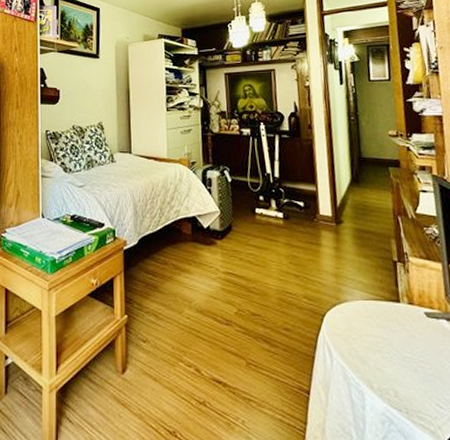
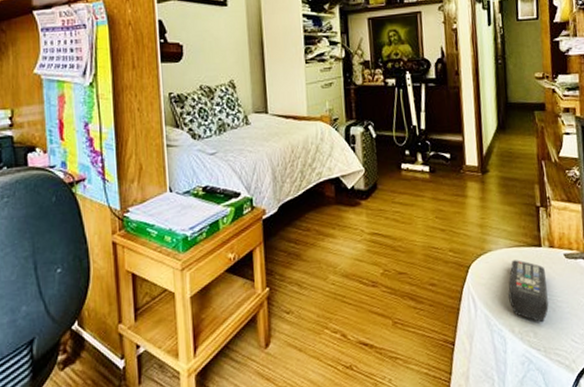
remote control: none [365,313,410,382] -> present [508,260,549,323]

